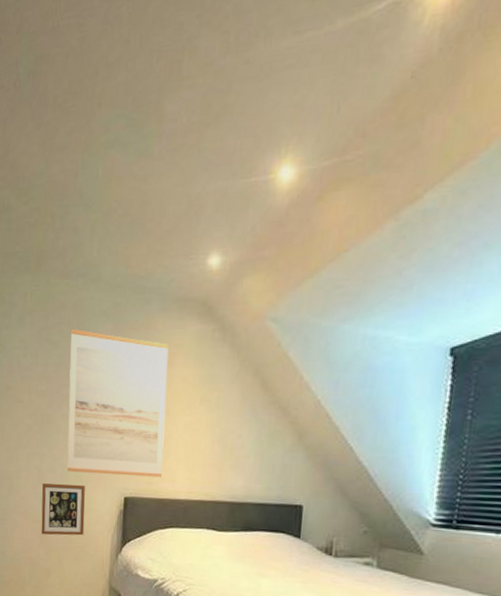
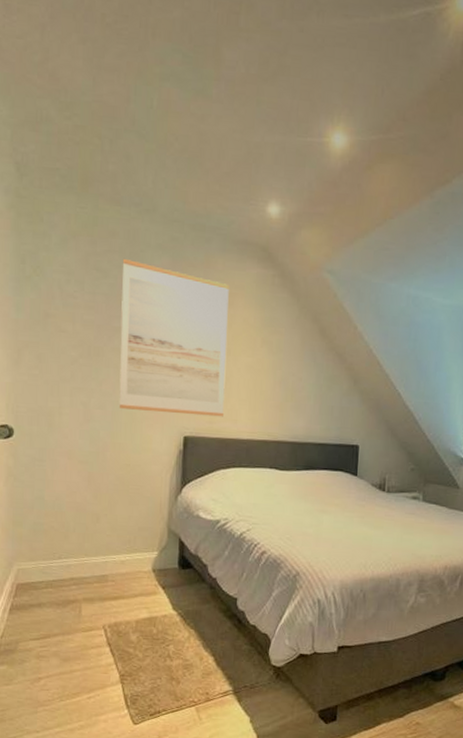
picture frame: present [41,483,85,536] -> none [88,421,140,477]

